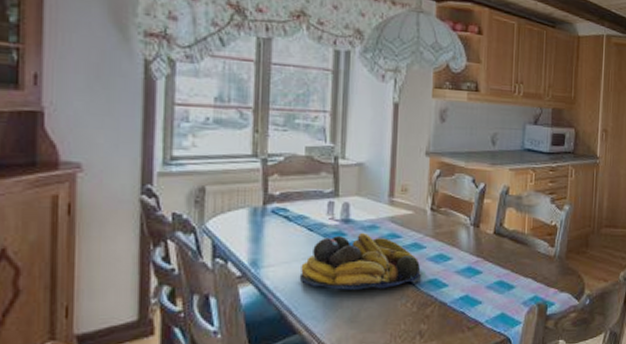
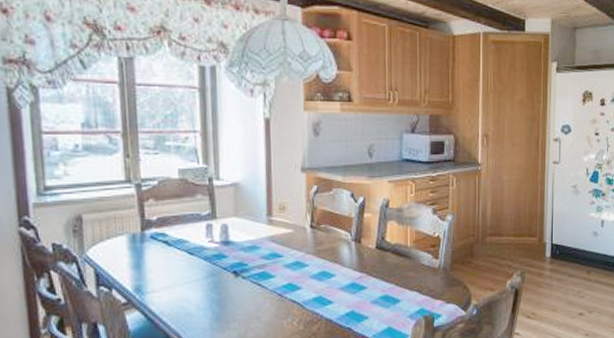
fruit bowl: present [299,232,421,290] -> none [184,253,305,312]

